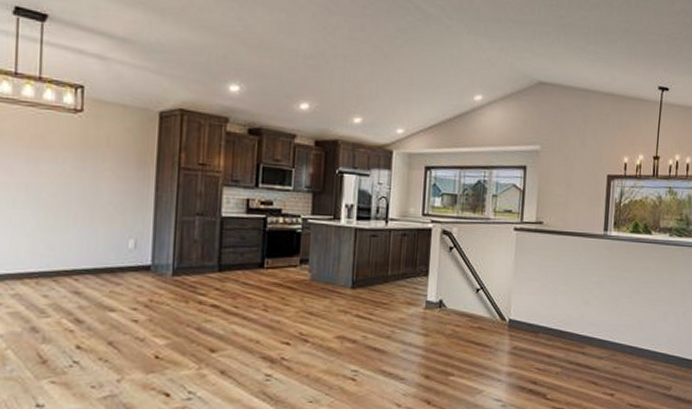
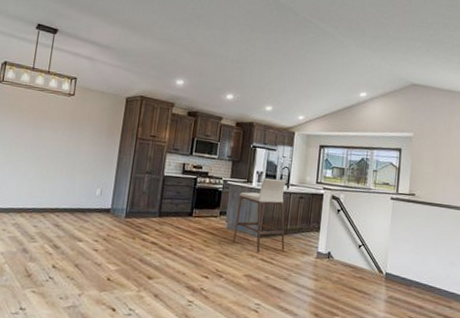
bar stool: none [319,212,386,308] -> present [233,177,287,253]

